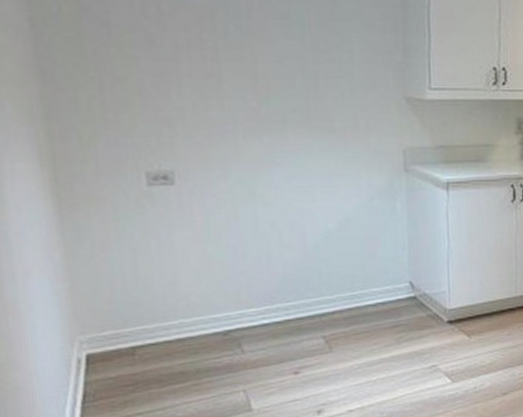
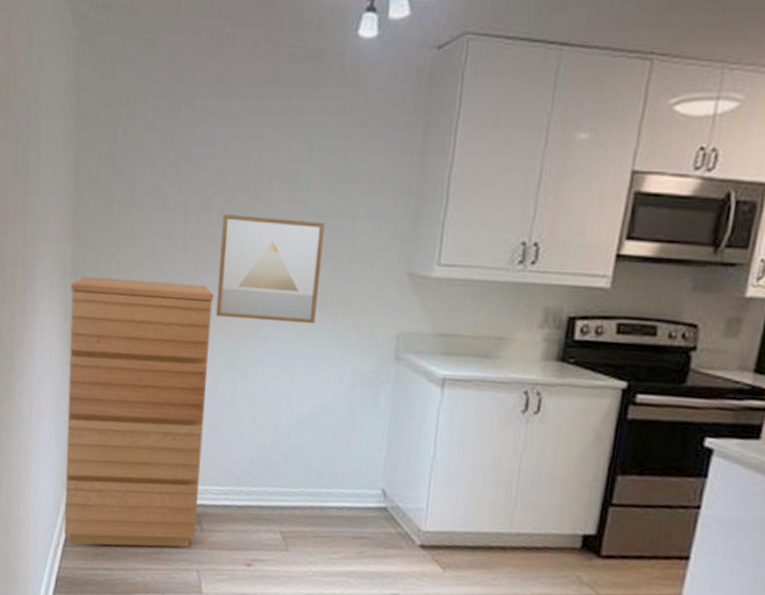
dresser: none [44,120,236,399] -> present [63,277,214,548]
wall art: none [218,51,328,150] -> present [216,214,325,324]

